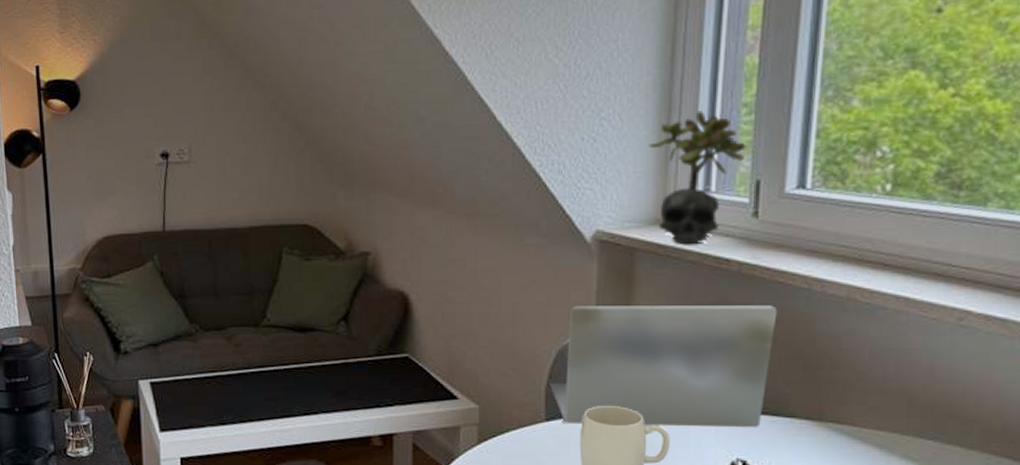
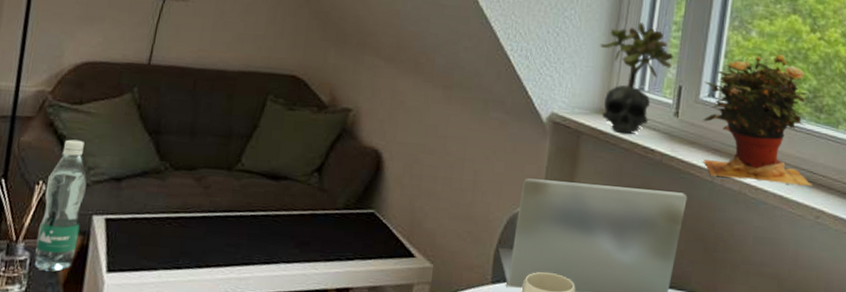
bottle: none [93,311,130,434] -> present [34,139,89,272]
flower arrangement: none [789,124,951,283] -> present [702,54,813,186]

